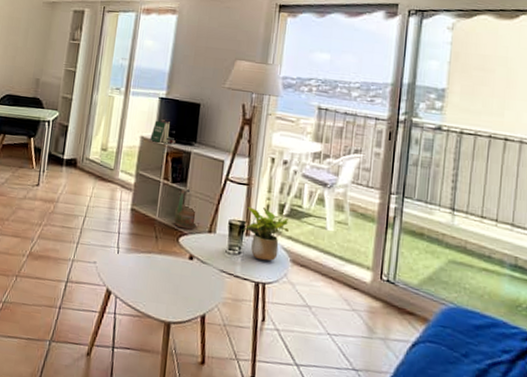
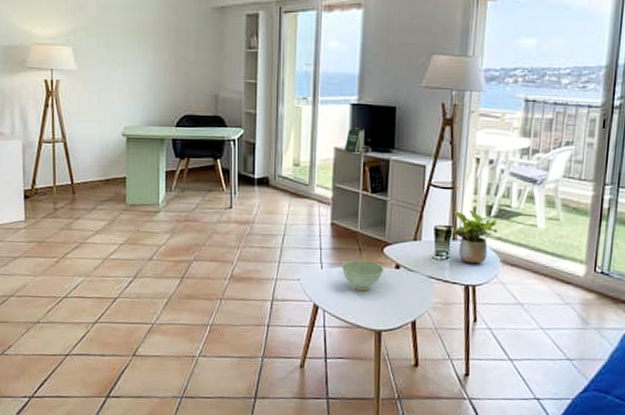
bowl: none [137,247,178,280] -> present [341,259,384,291]
decorative basket: present [174,187,199,230] -> none [377,196,403,239]

